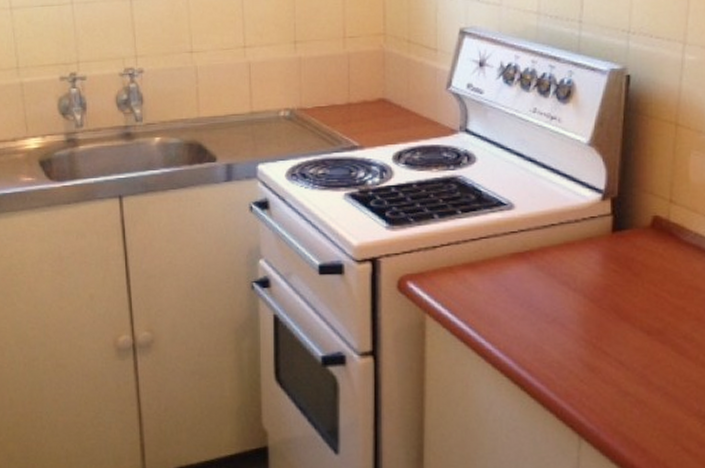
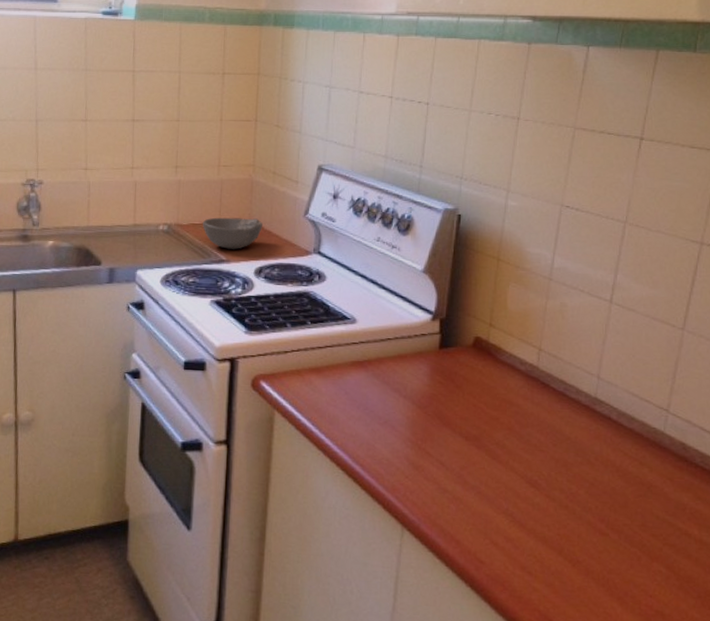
bowl: none [330,96,400,133] -> present [203,217,264,249]

